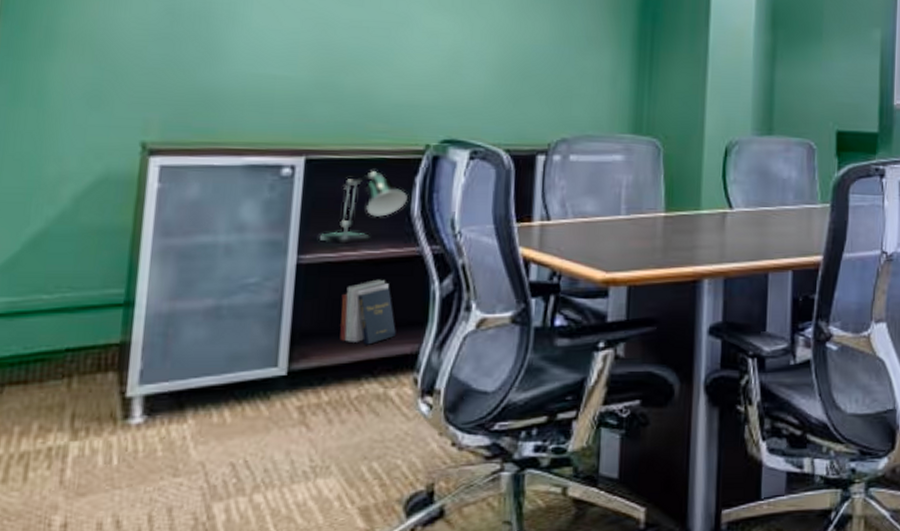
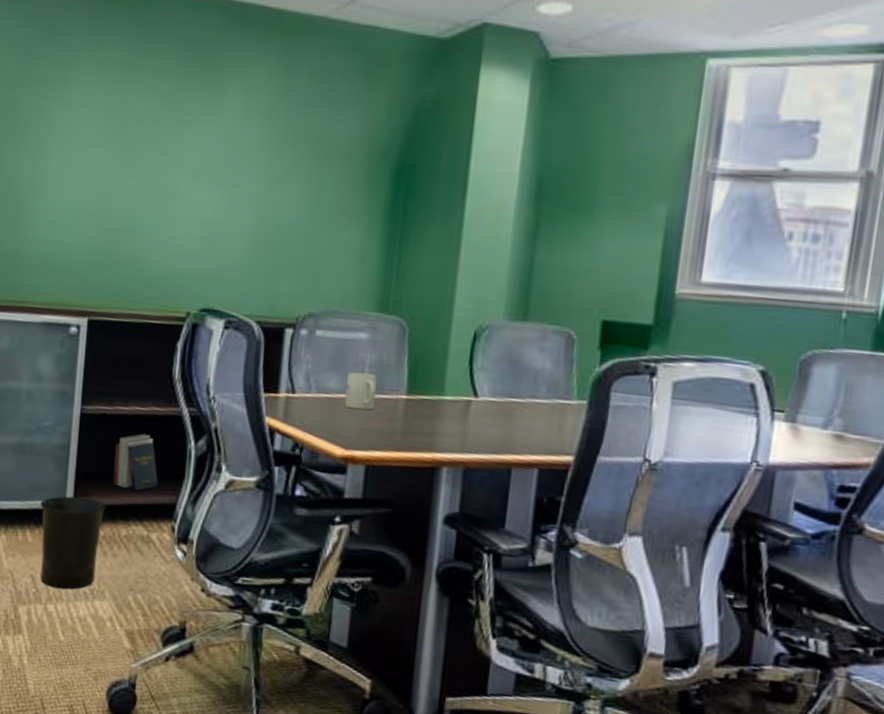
waste bin: none [243,359,331,473] -> present [40,496,106,589]
desk lamp: present [320,171,407,244] -> none [99,334,170,400]
mug: none [602,194,635,231] -> present [344,372,377,411]

